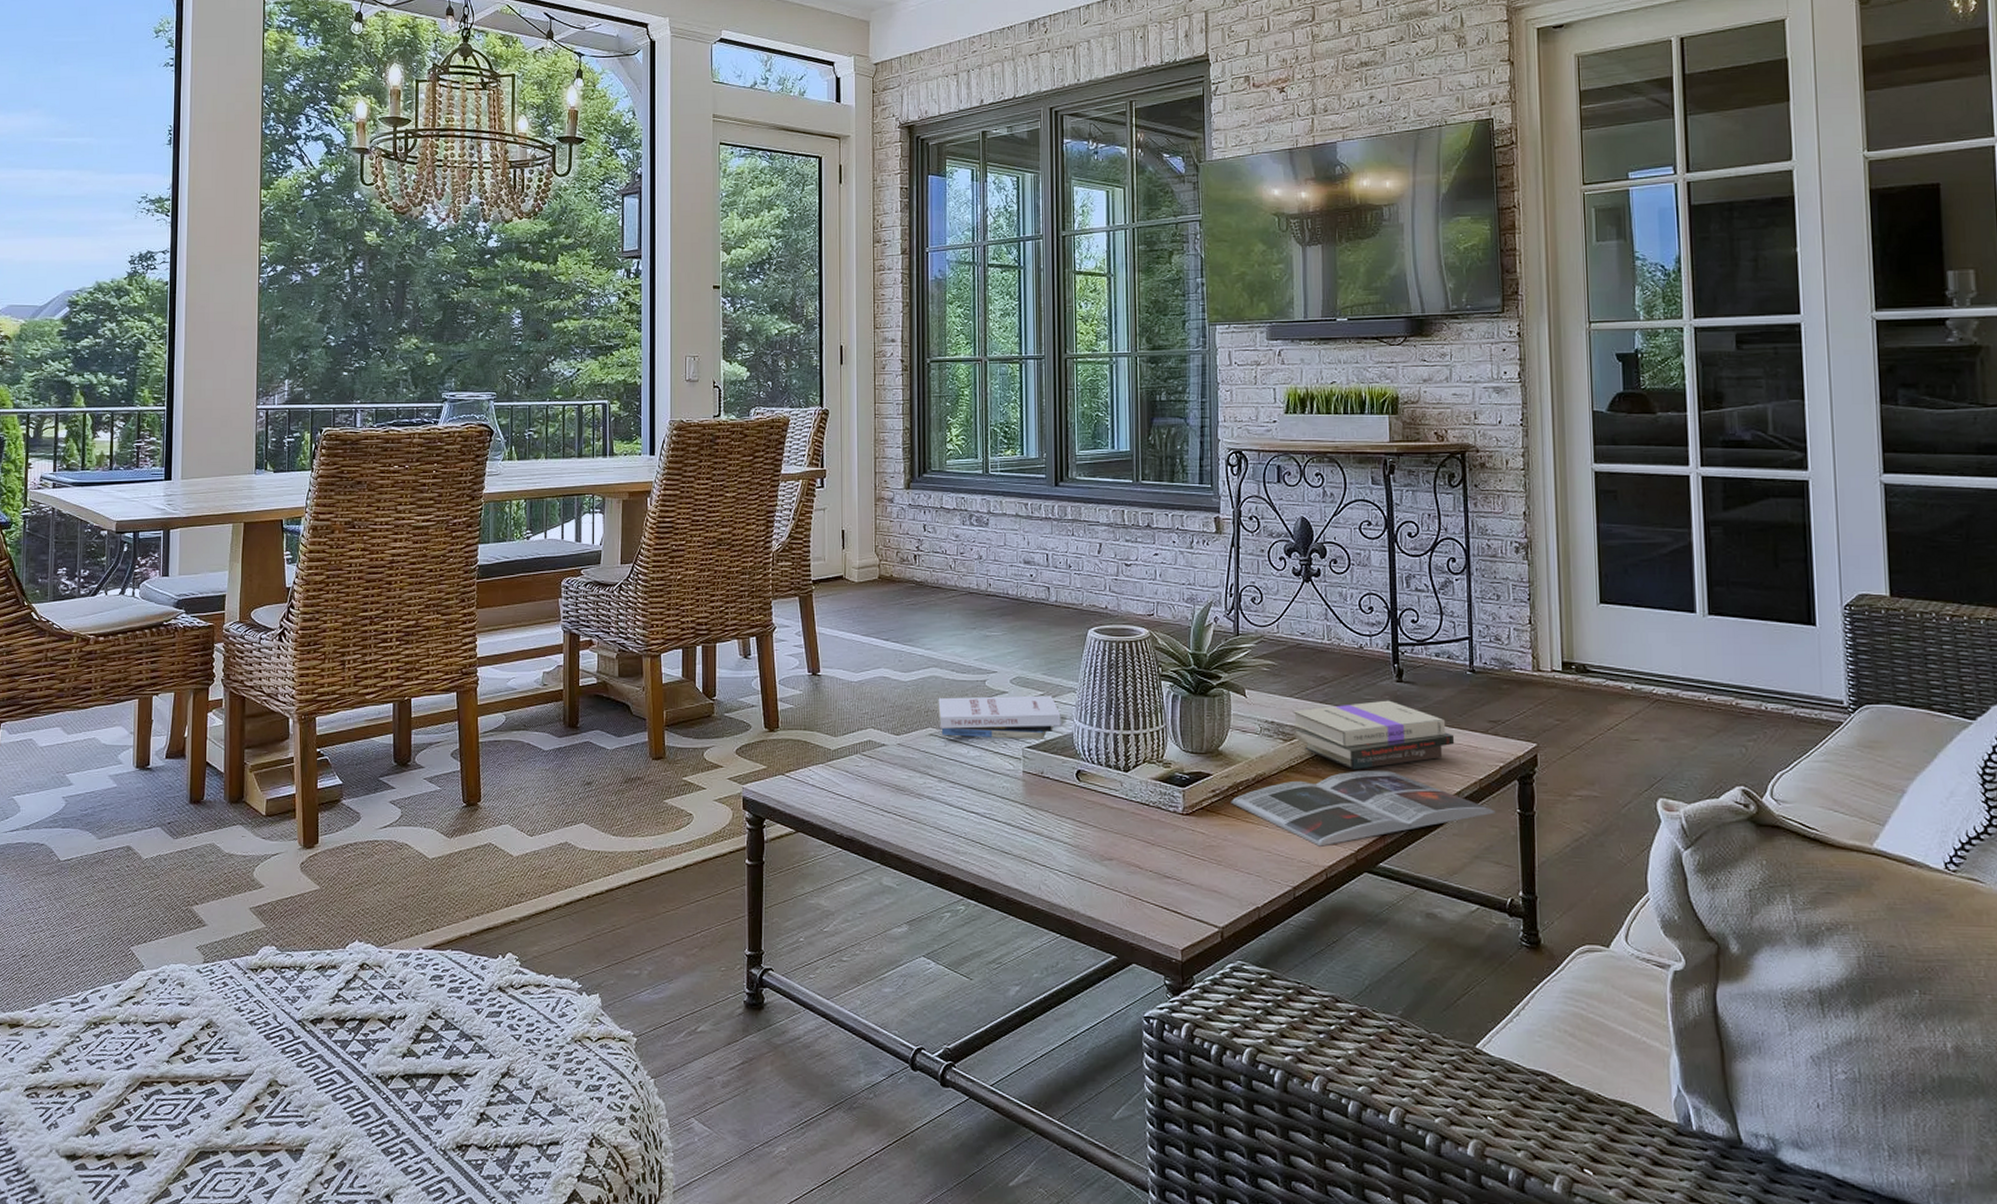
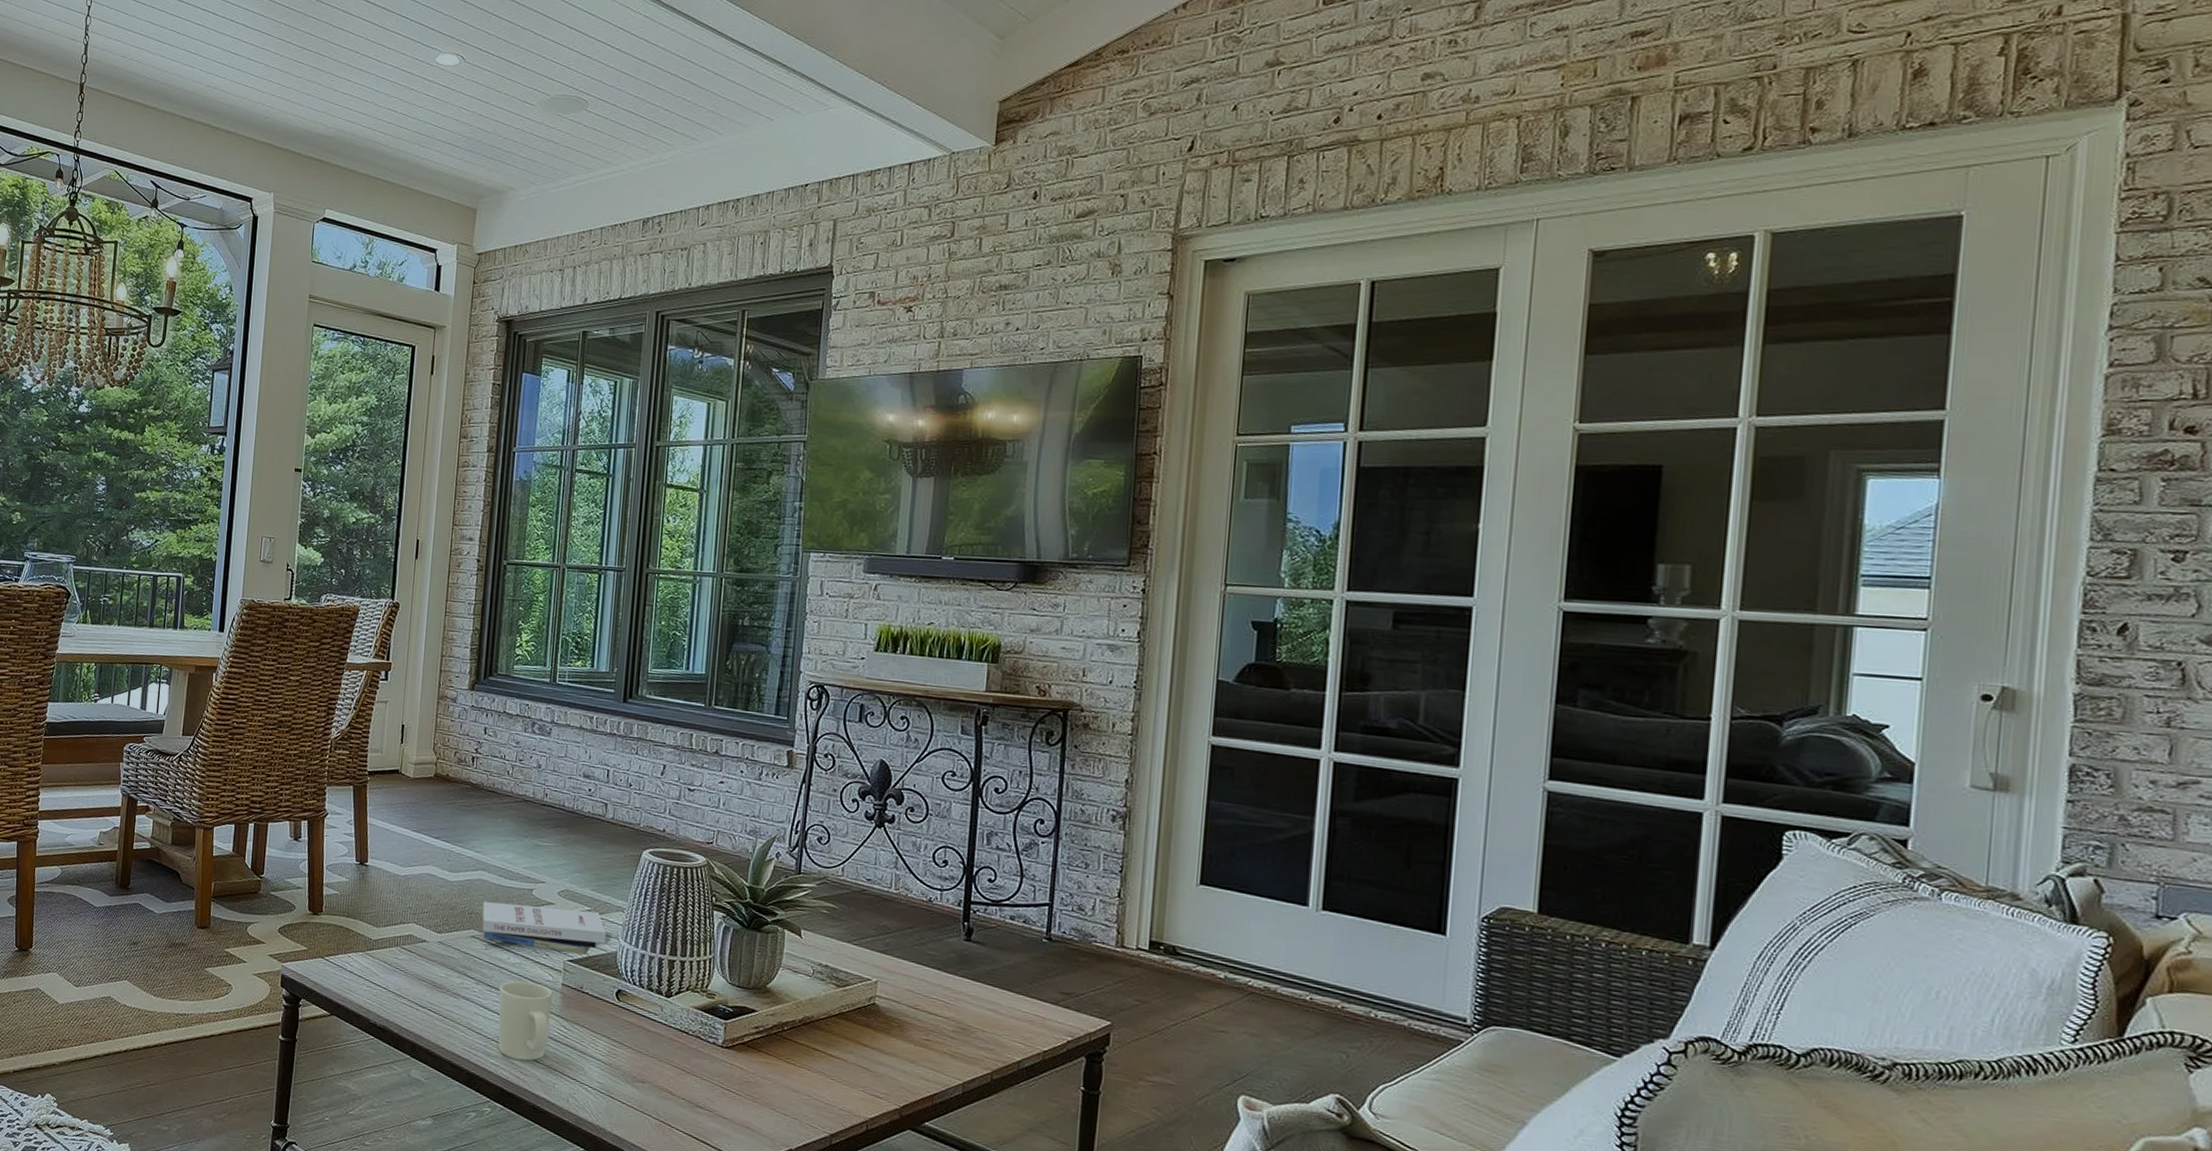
mug: none [962,773,1016,853] -> present [498,980,553,1061]
magazine: present [1231,771,1496,847] -> none [774,1026,1057,1098]
books: present [1293,700,1455,771] -> none [848,956,1022,1025]

